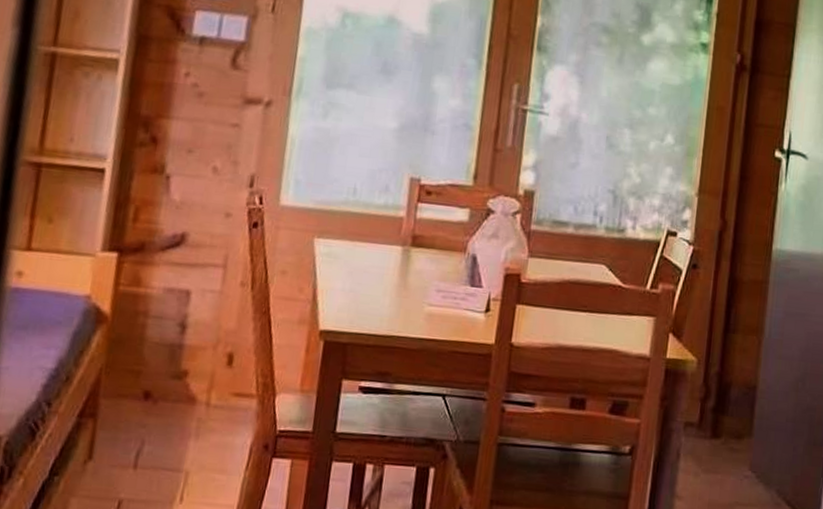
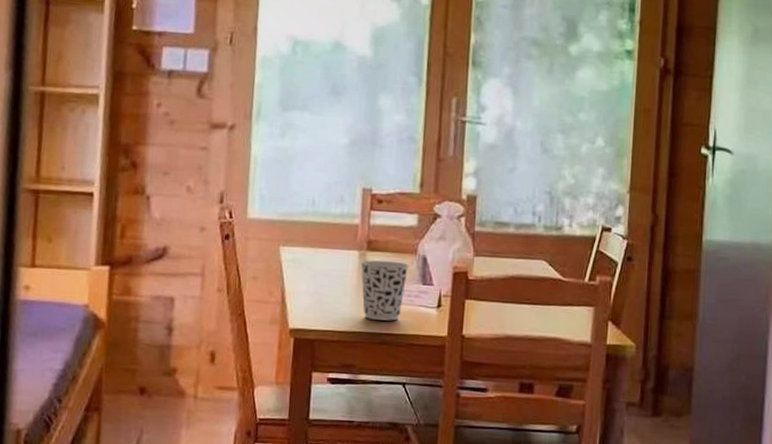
cup: none [403,257,458,325] -> present [360,260,410,321]

